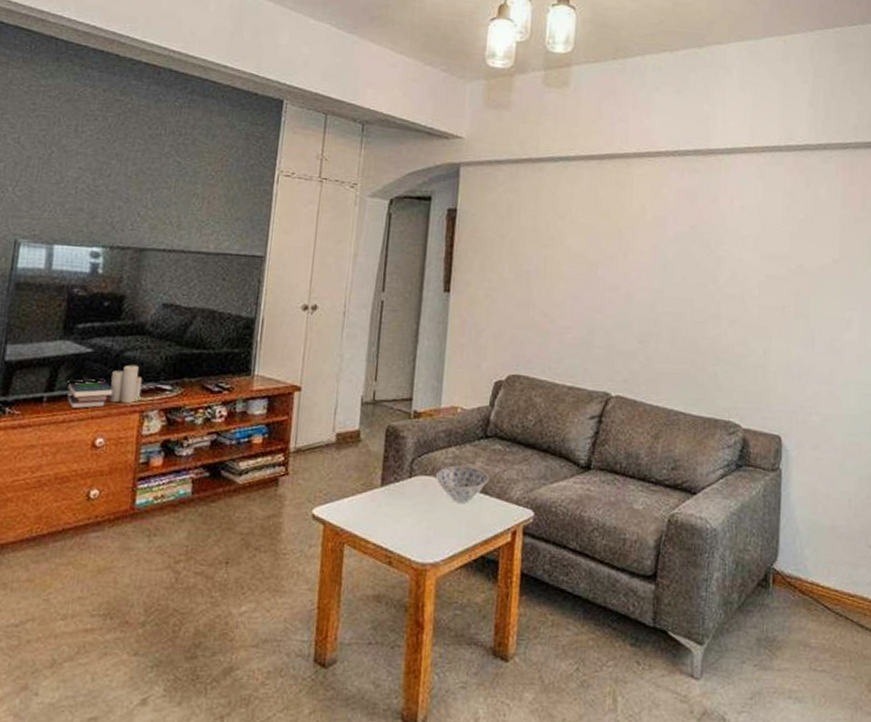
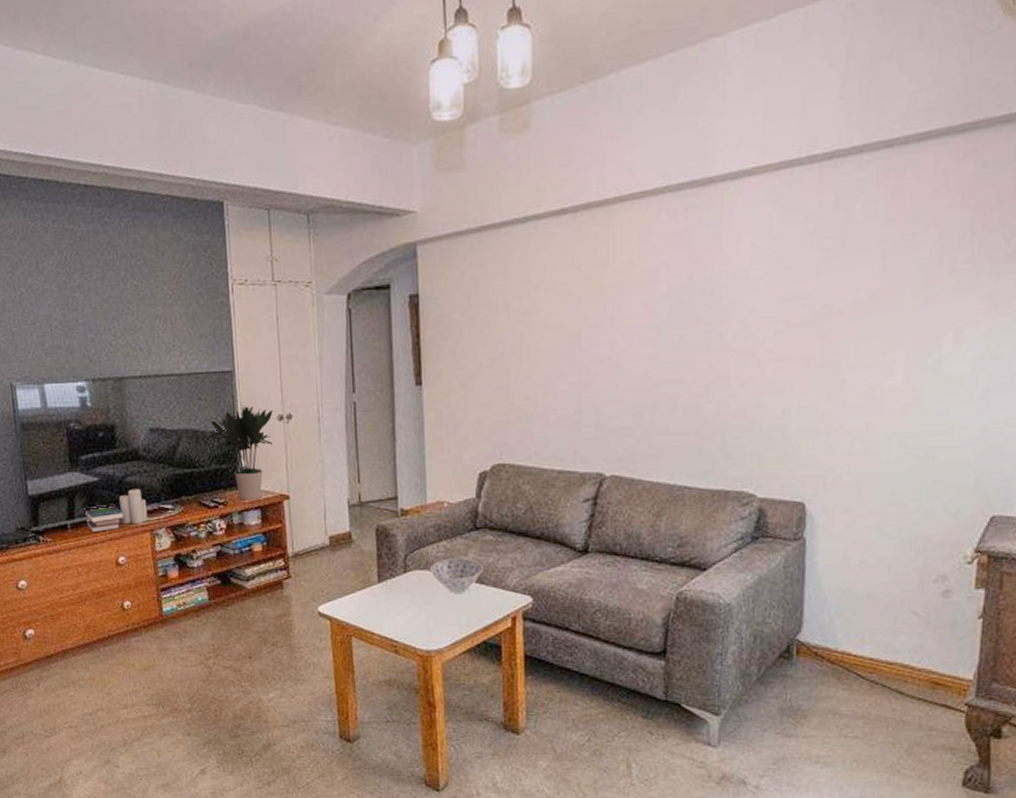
potted plant: none [228,291,299,389] -> present [210,405,273,501]

